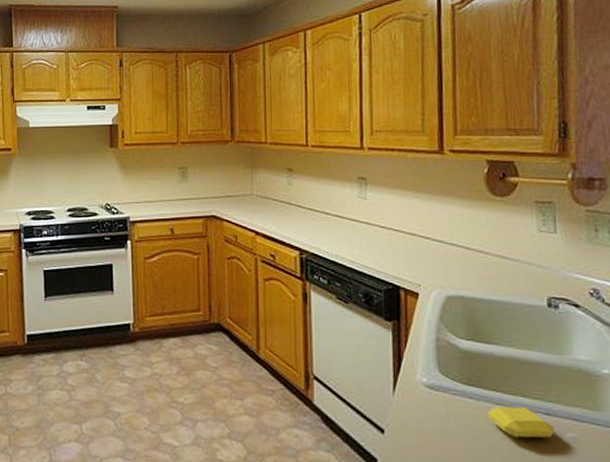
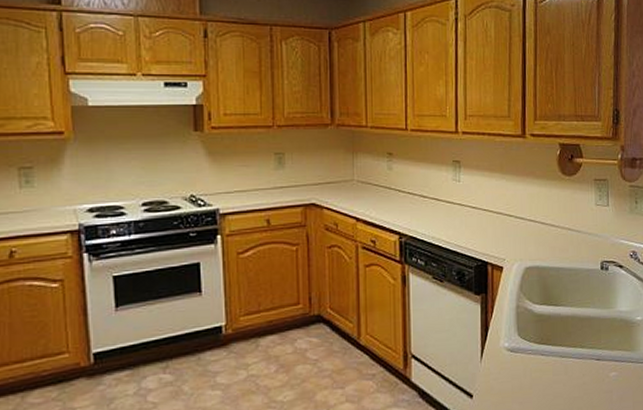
soap bar: present [487,406,554,439] -> none [555,356,602,383]

